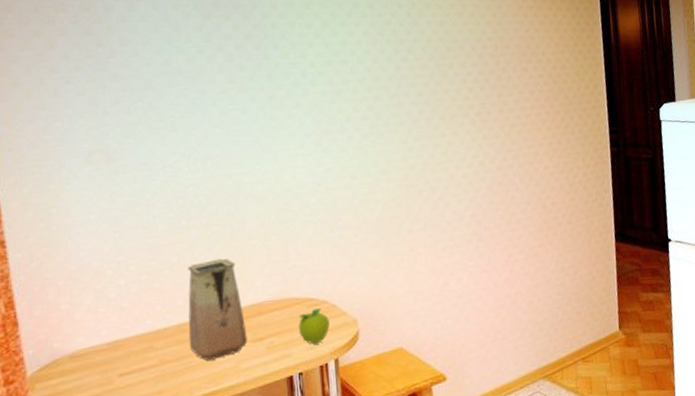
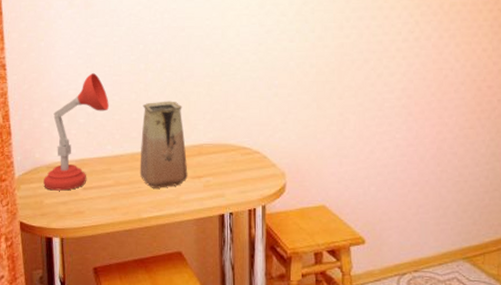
desk lamp: none [66,238,146,384] -> present [43,73,109,191]
fruit: present [298,308,330,345] -> none [233,157,260,189]

